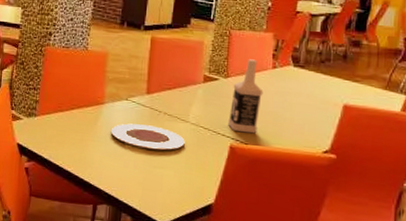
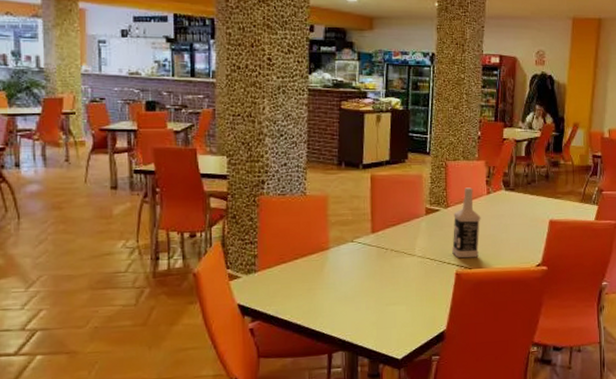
plate: present [110,123,185,151] -> none [339,264,414,289]

